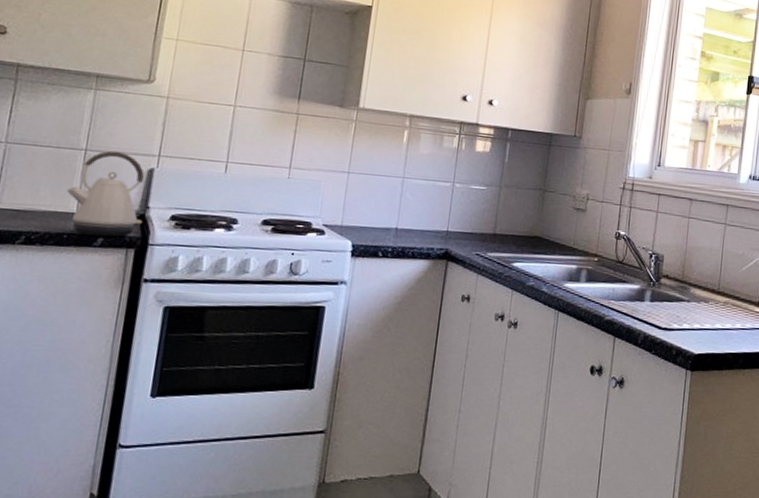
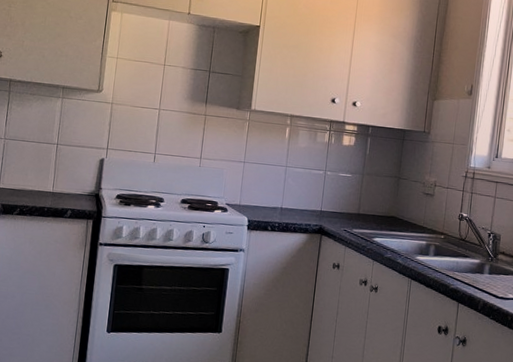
kettle: present [66,150,144,238] -> none [45,145,98,211]

